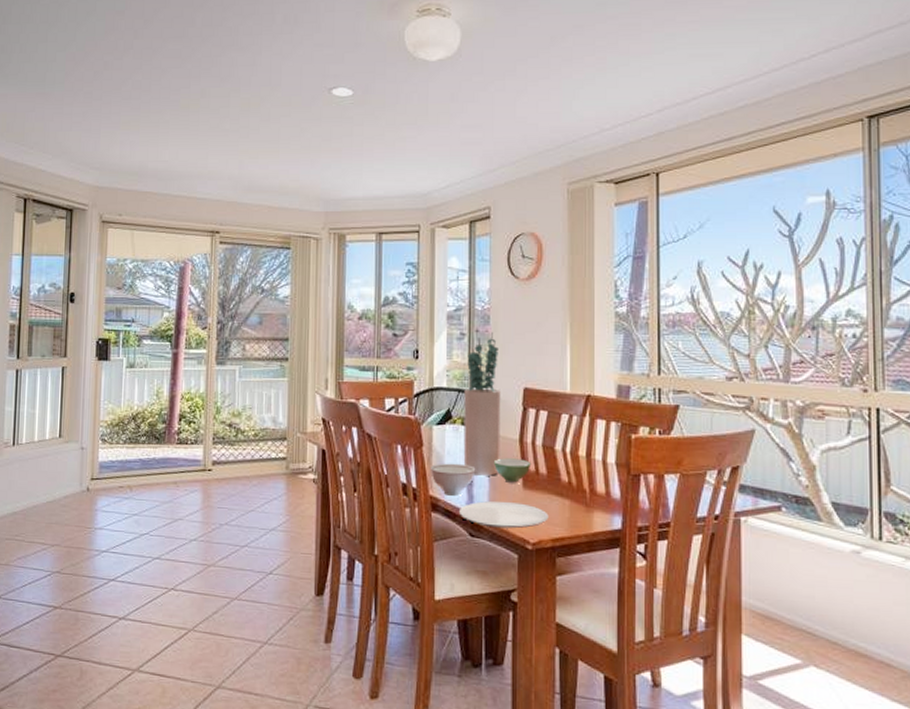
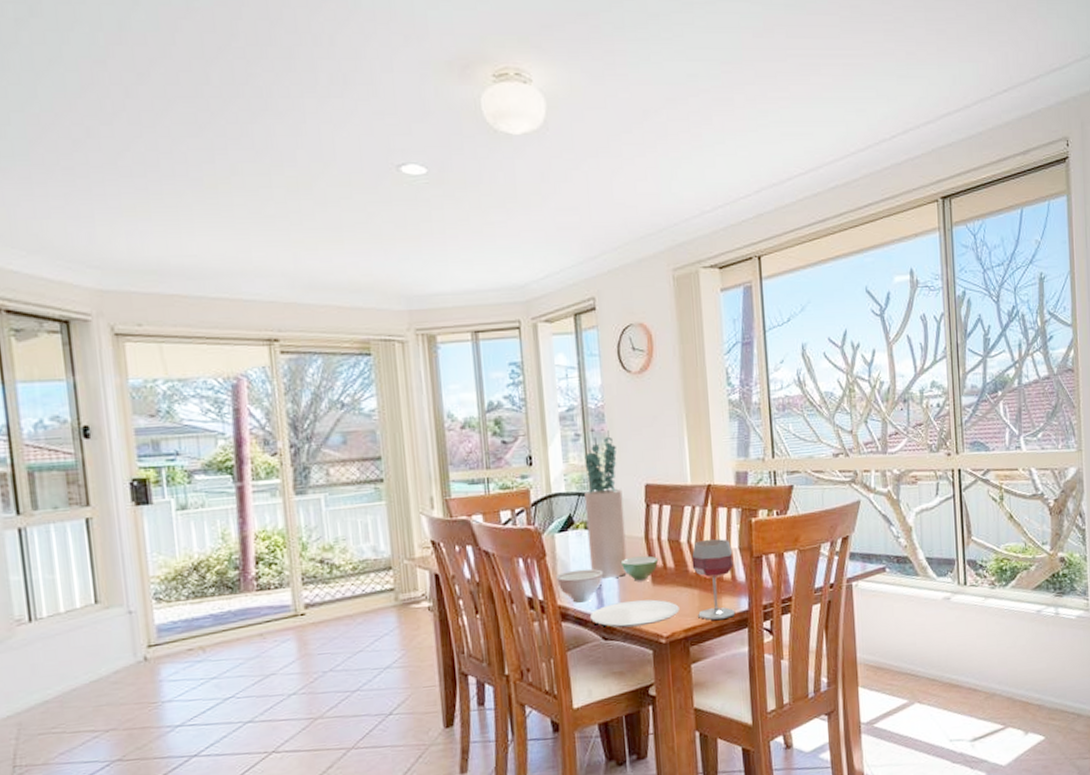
wineglass: none [565,451,609,536] -> present [691,539,736,620]

